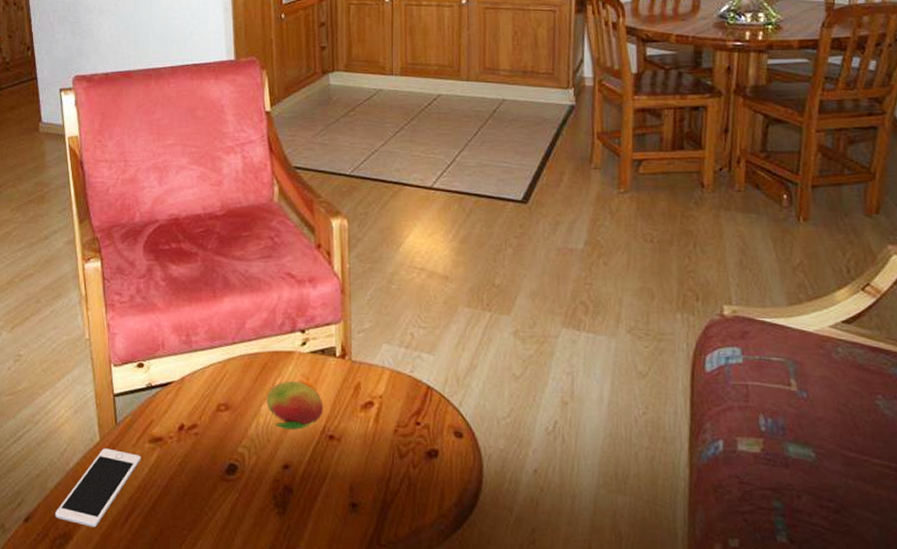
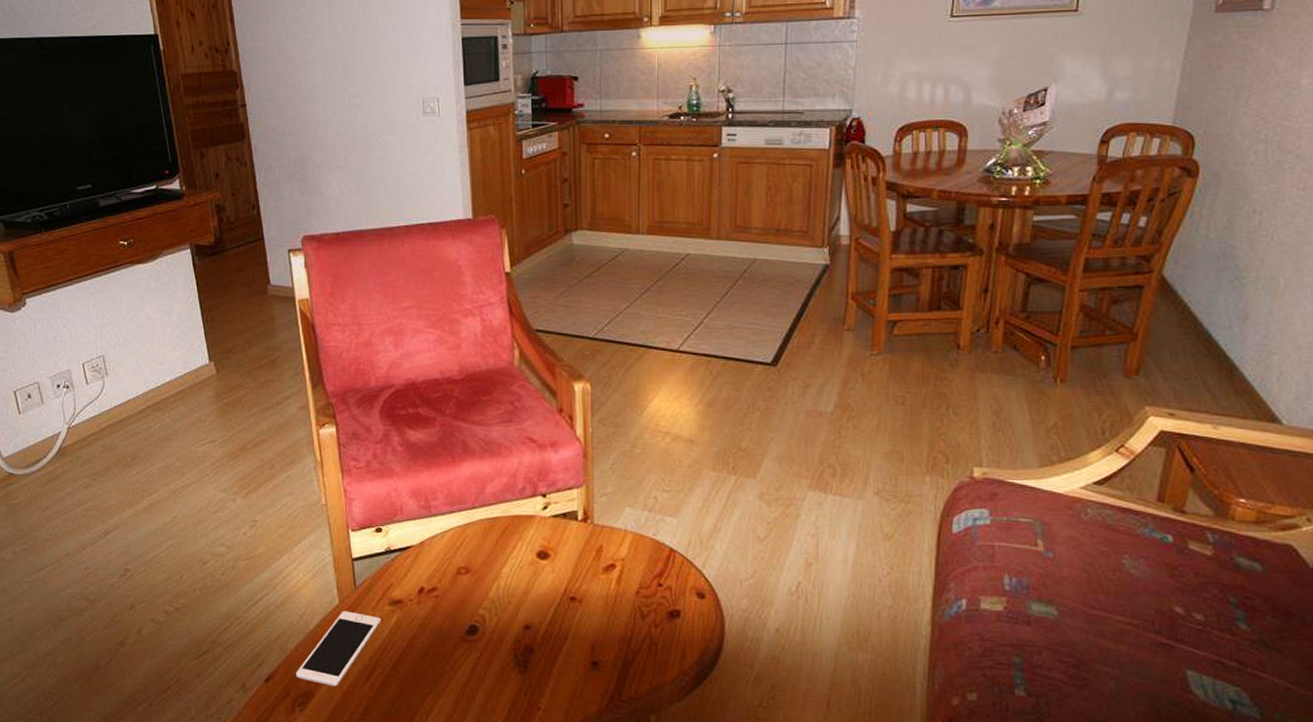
fruit: present [266,381,324,430] -> none [507,544,566,592]

